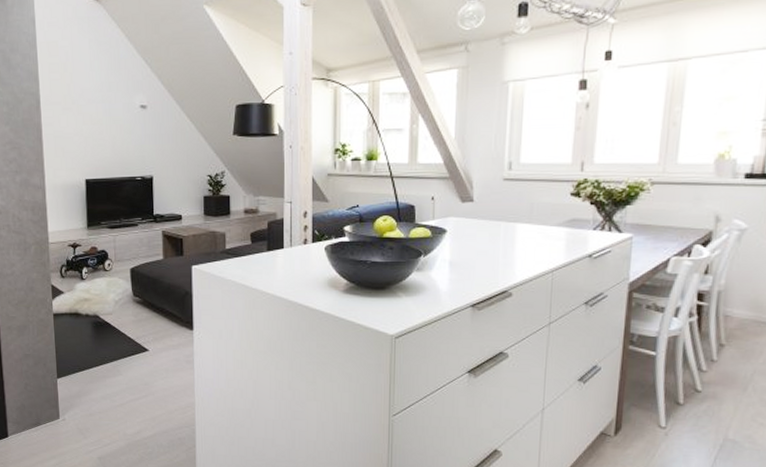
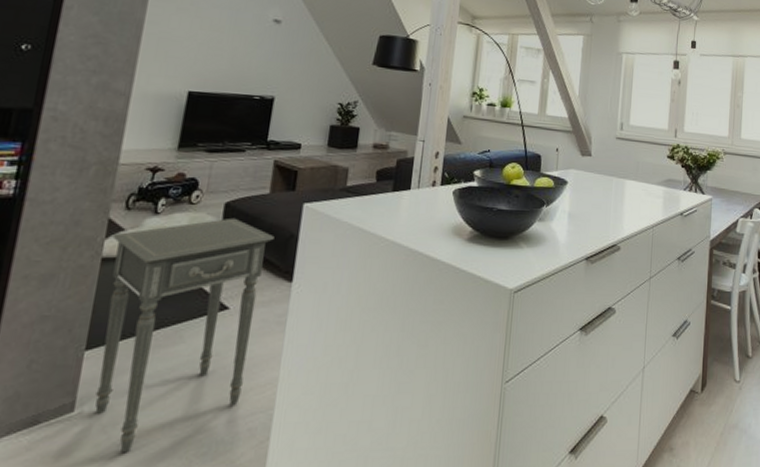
side table: none [57,280,173,448] -> present [95,217,274,453]

